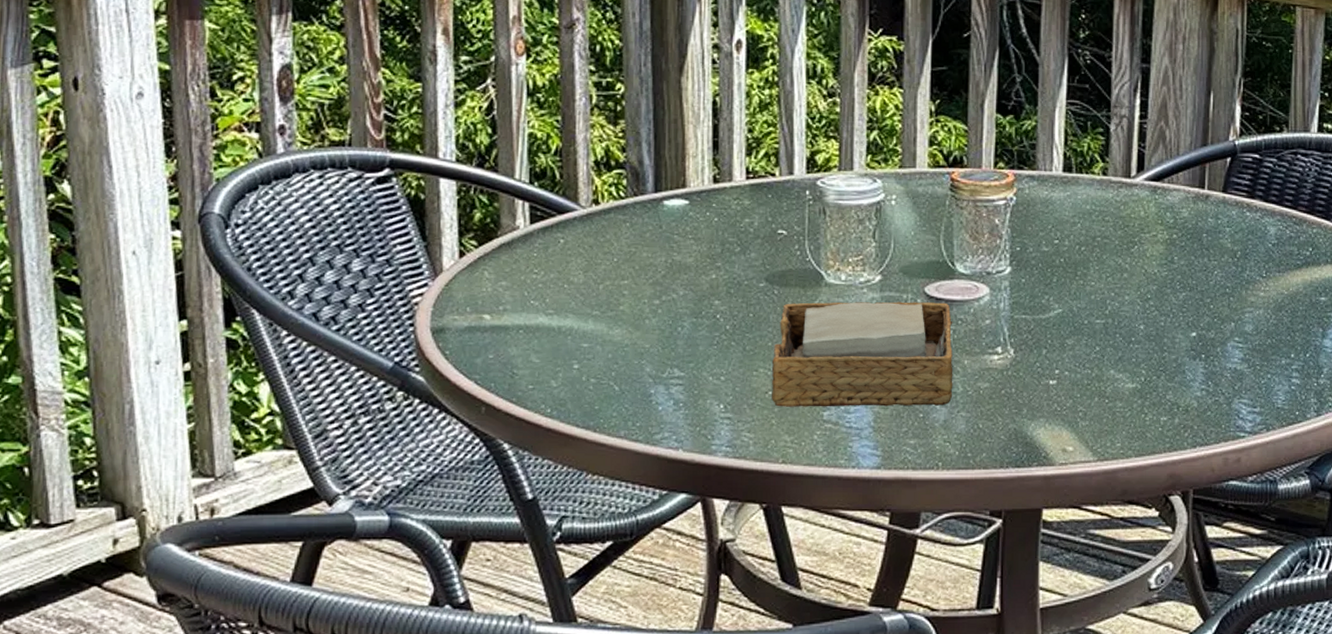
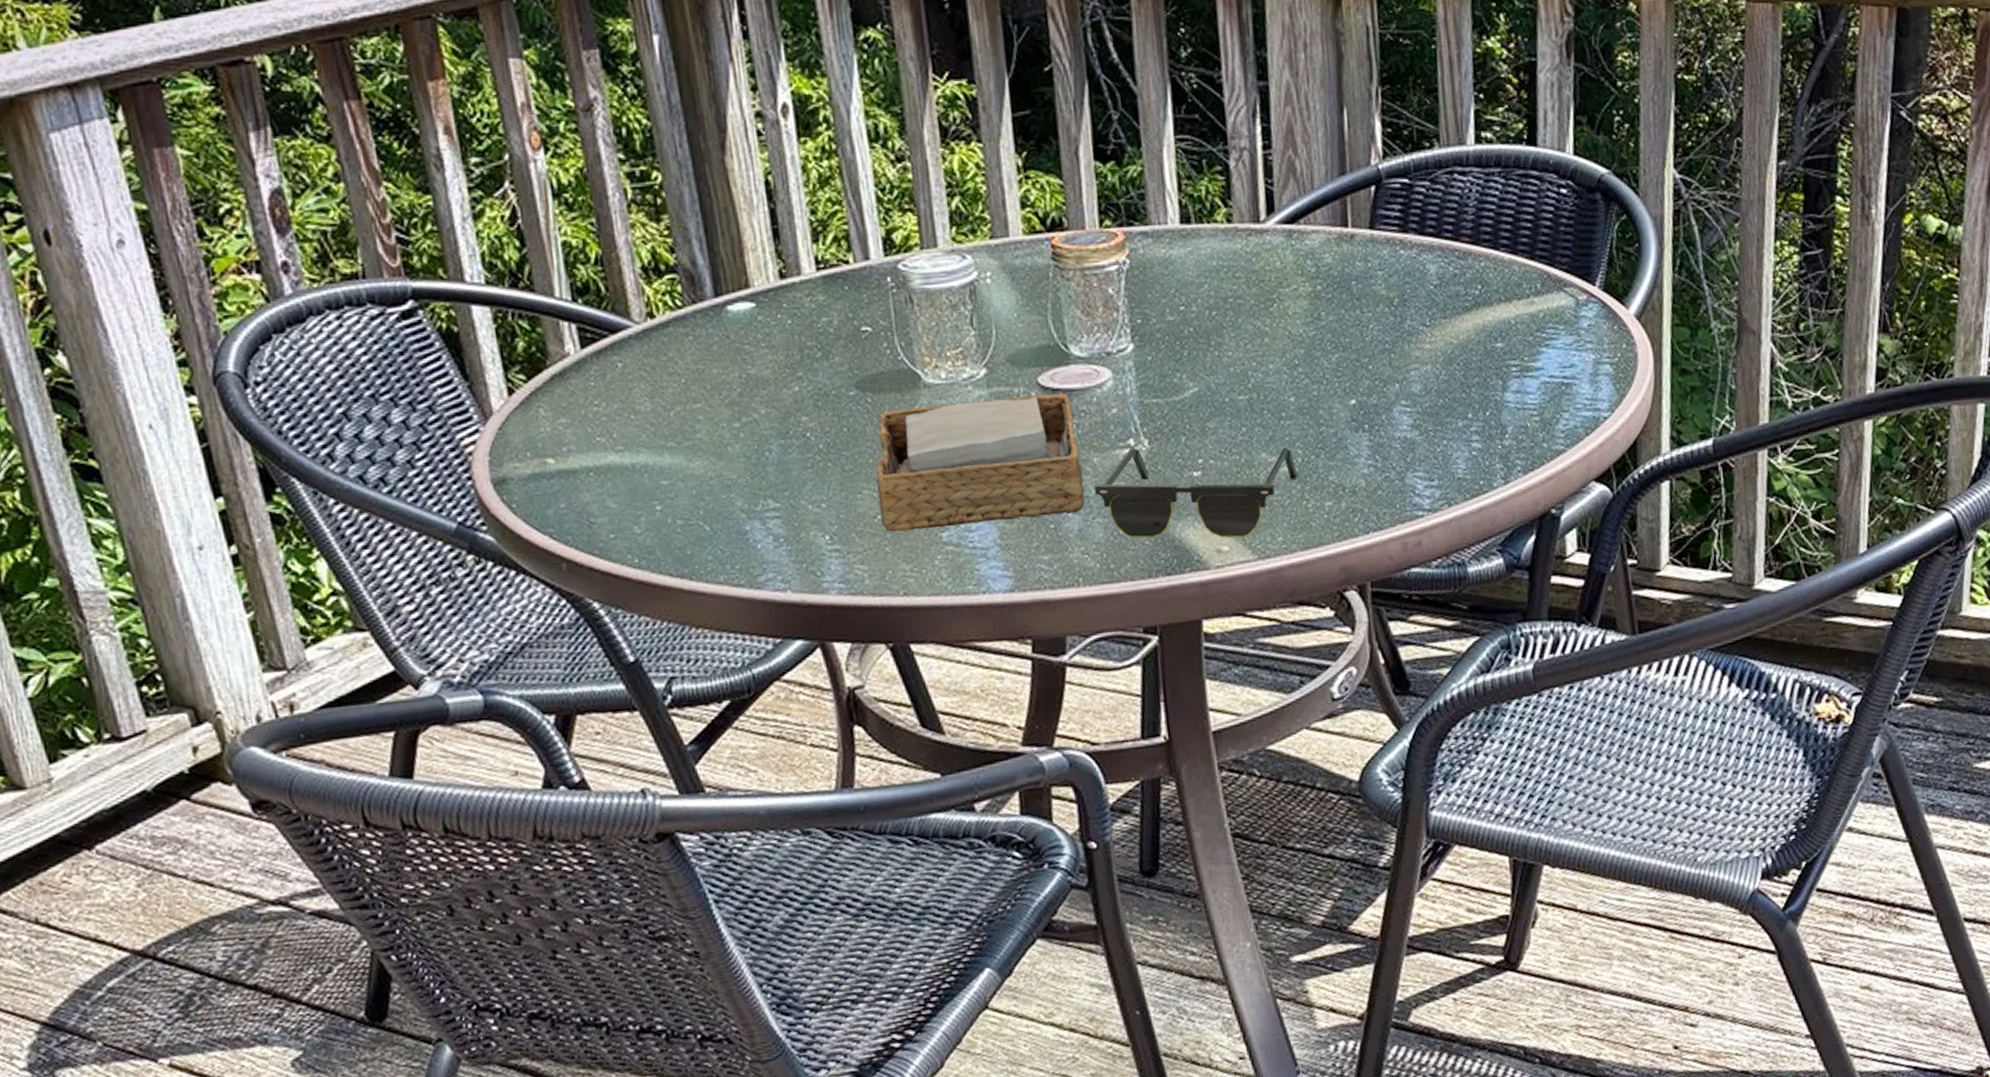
sunglasses: none [963,354,1140,441] -> present [1095,447,1298,539]

